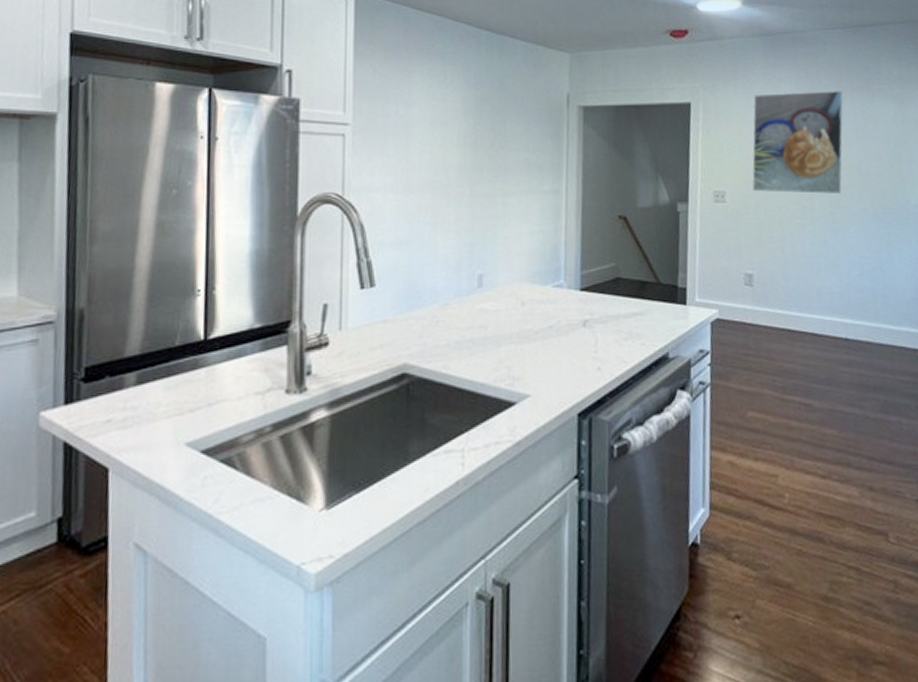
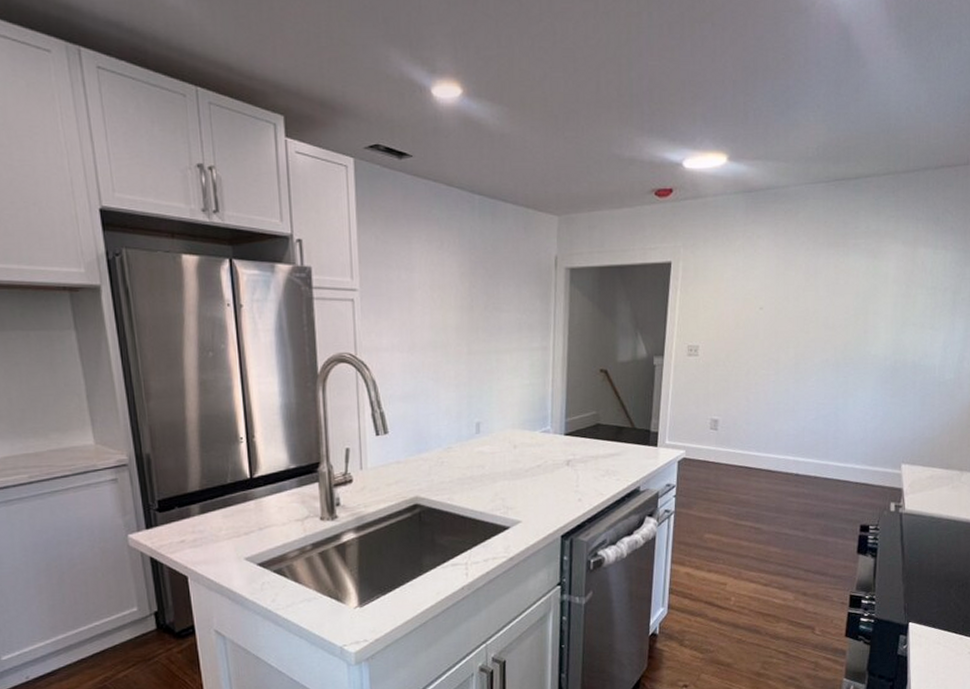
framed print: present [752,91,843,195] -> none [724,247,818,347]

